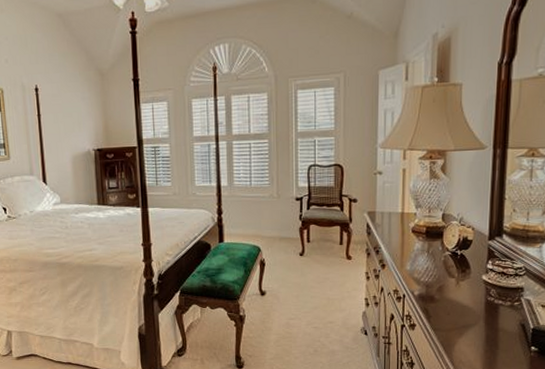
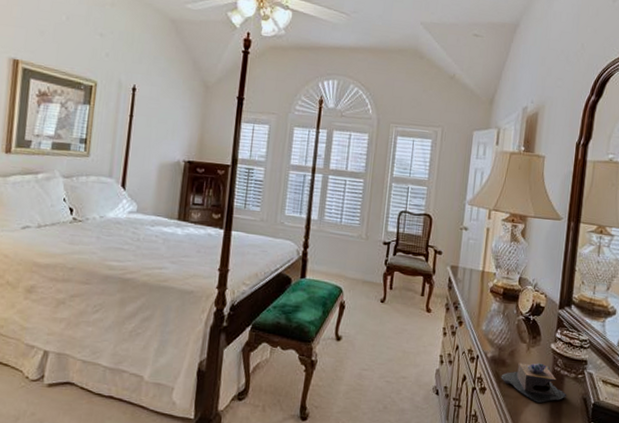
jewelry box: none [430,295,502,333] -> present [501,362,566,403]

